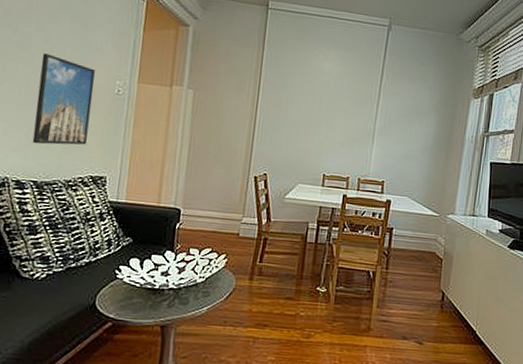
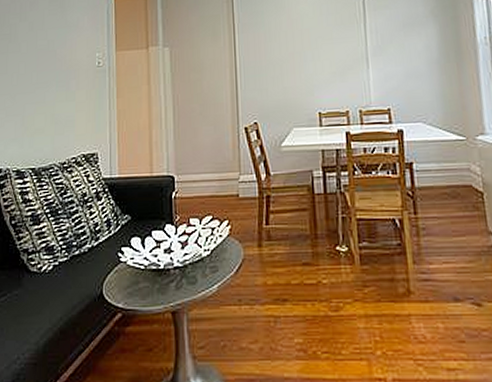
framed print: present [32,53,95,145] -> none [27,40,76,131]

